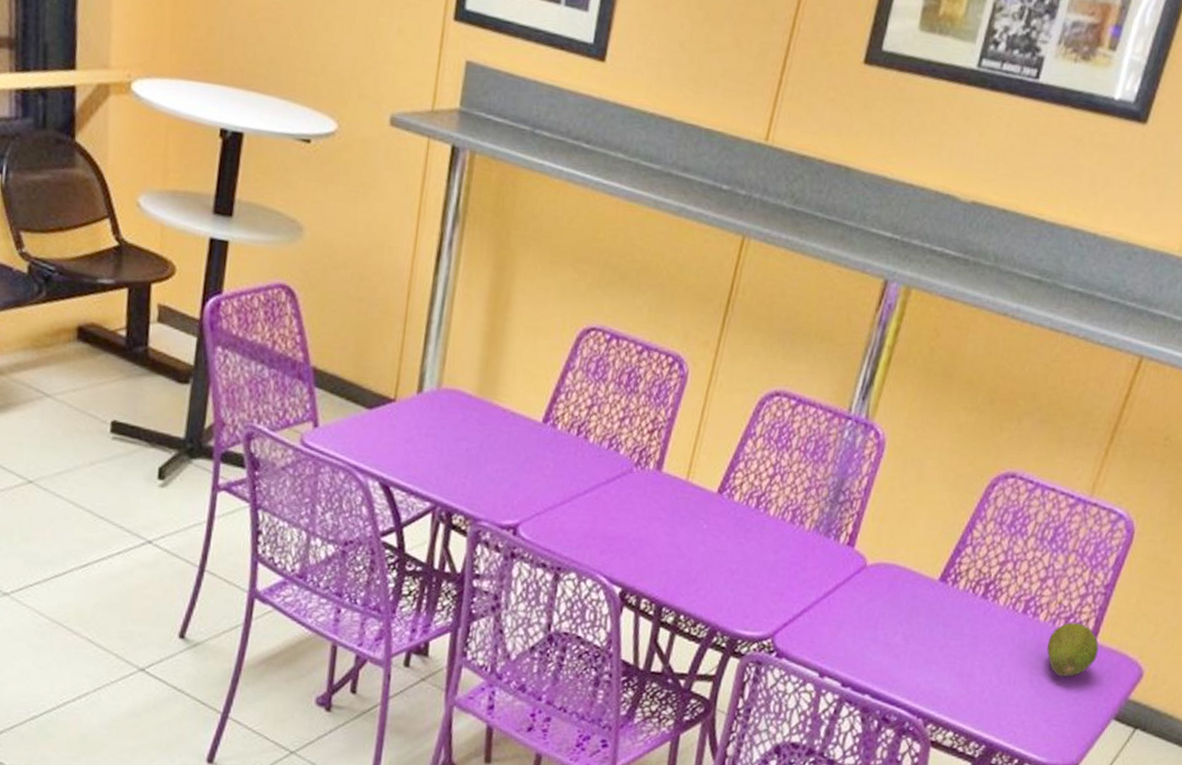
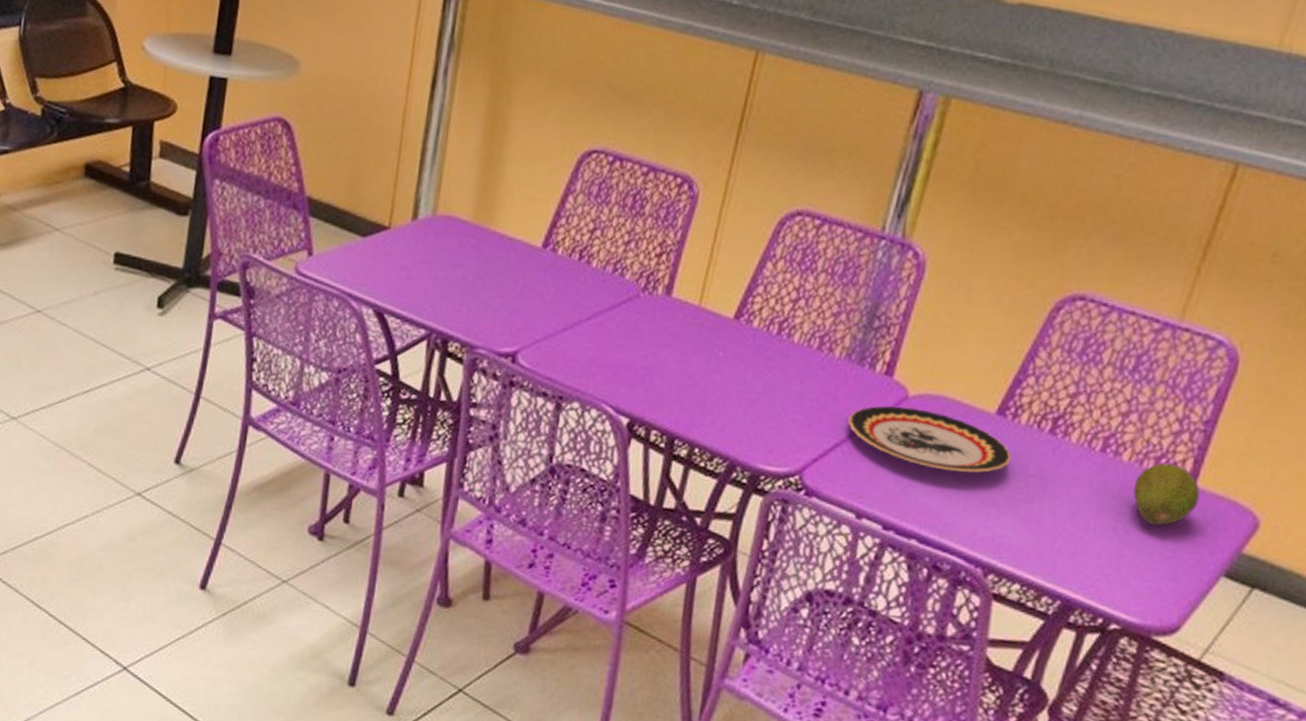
plate: none [814,574,950,634] -> present [848,405,1012,473]

